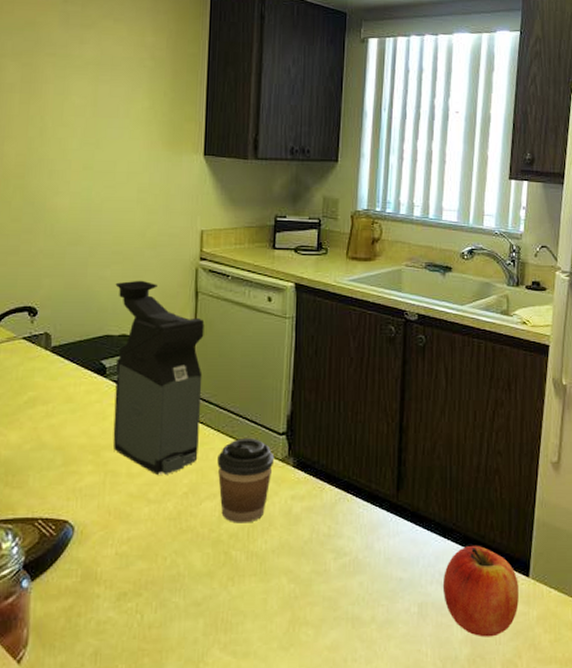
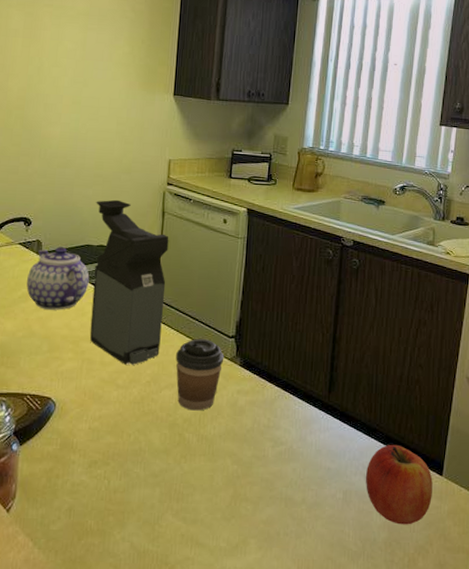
teapot: none [34,339,111,415] -> present [26,247,90,310]

